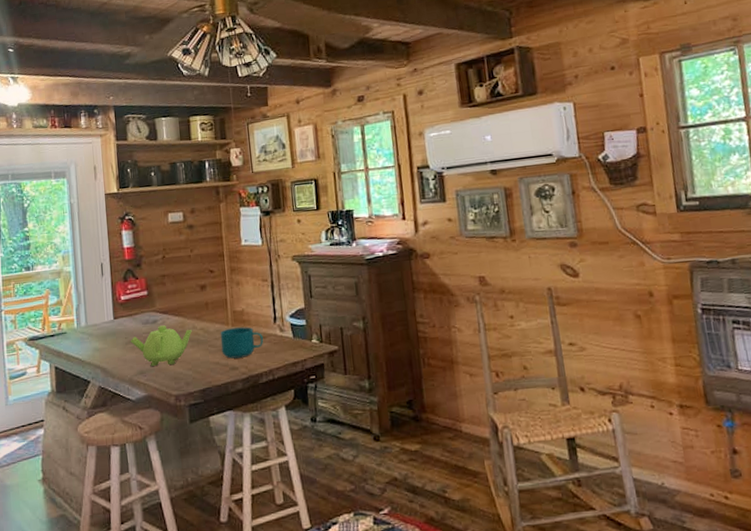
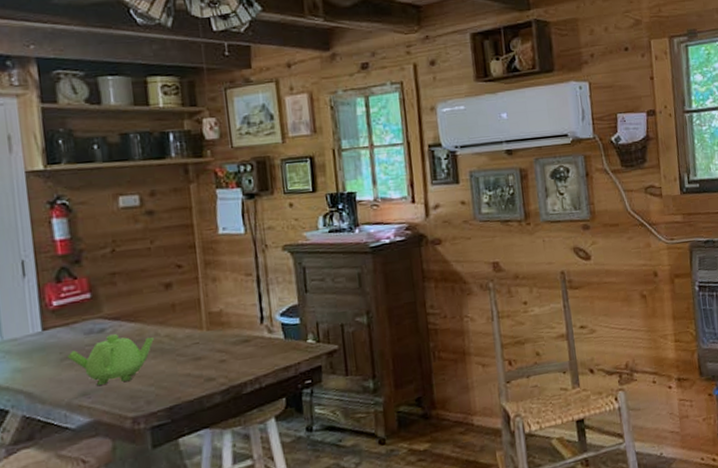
cup: present [220,327,264,359] -> none [191,330,248,368]

